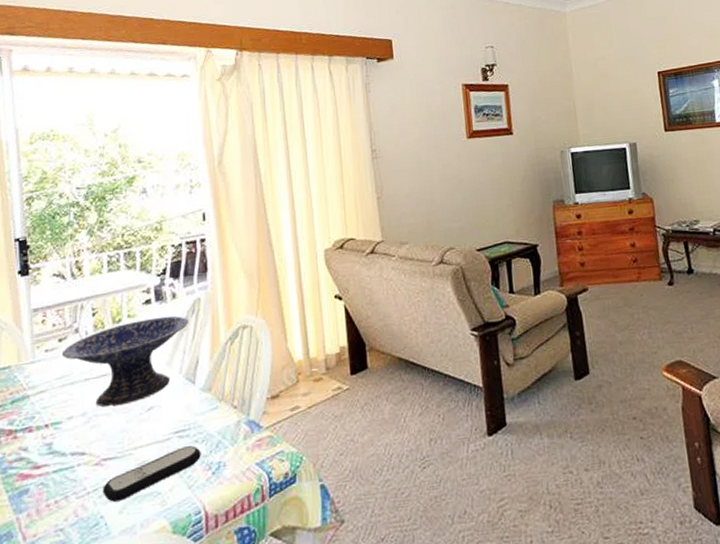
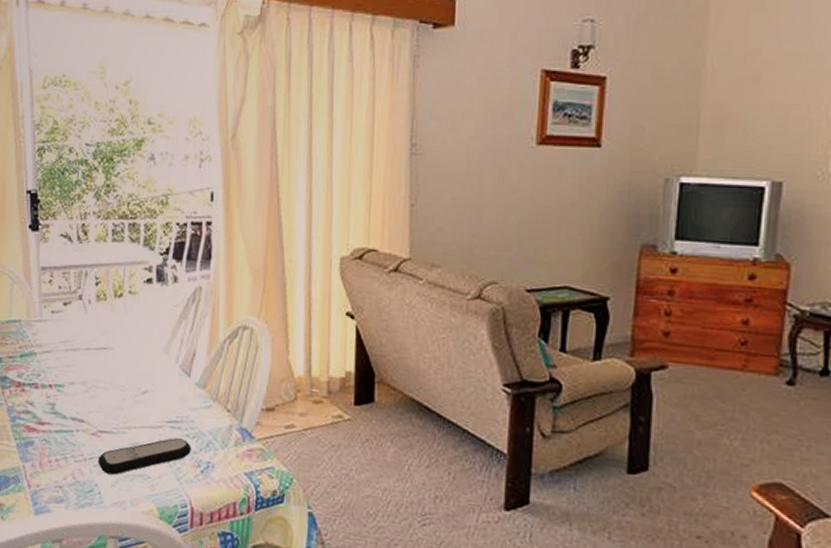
decorative bowl: present [61,316,188,407] -> none [66,299,188,383]

